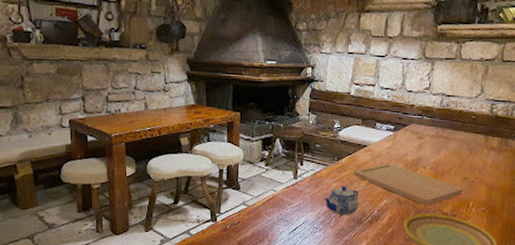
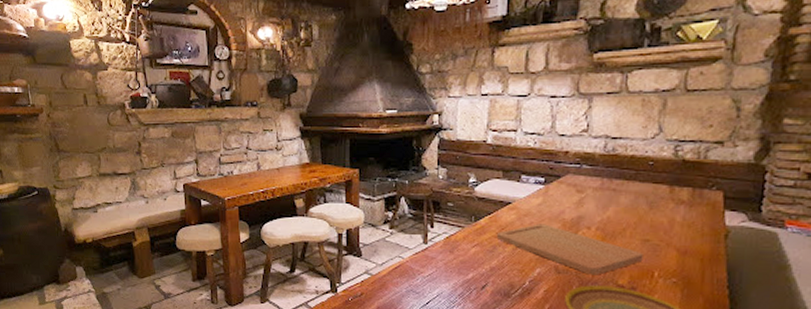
teapot: present [324,185,359,215] -> none [461,251,505,287]

